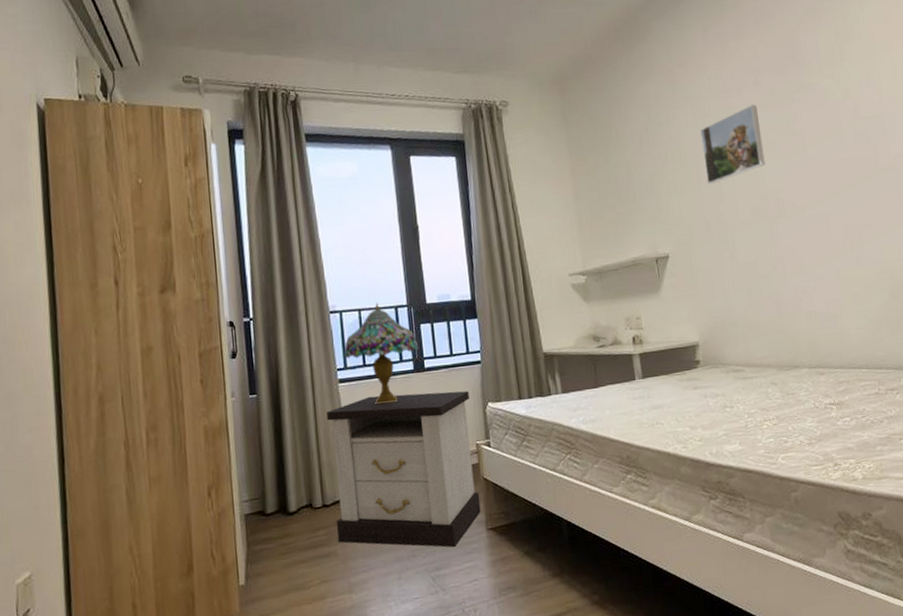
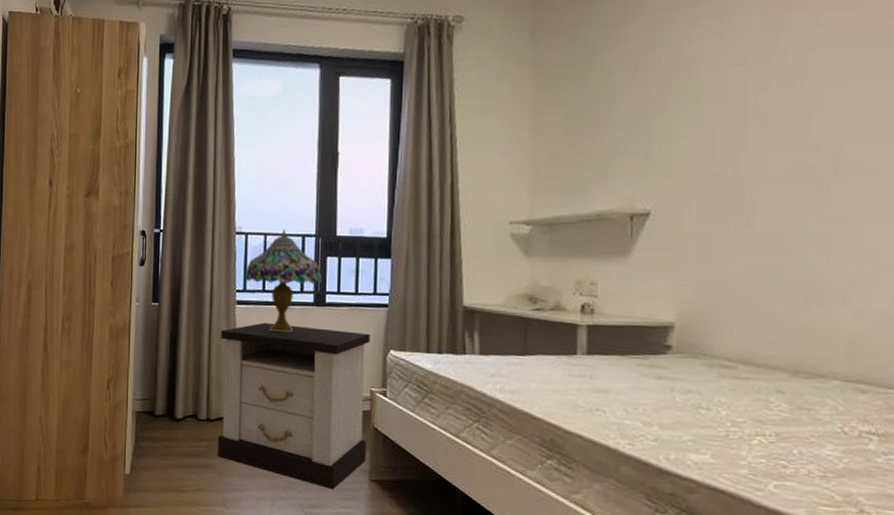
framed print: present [700,104,765,184] -> none [725,22,828,127]

